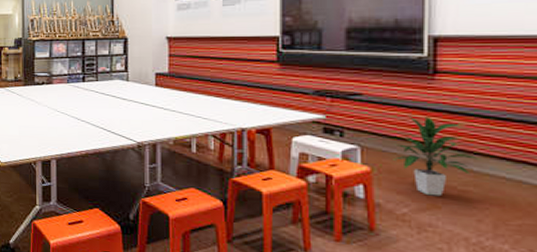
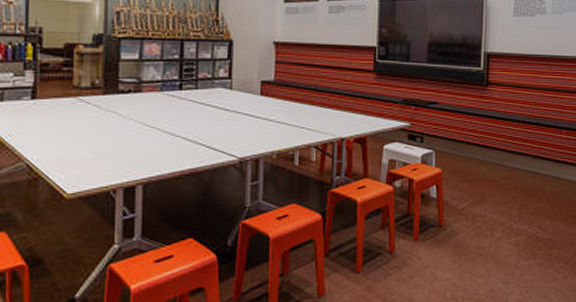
indoor plant: present [393,115,482,197] -> none [458,121,514,191]

